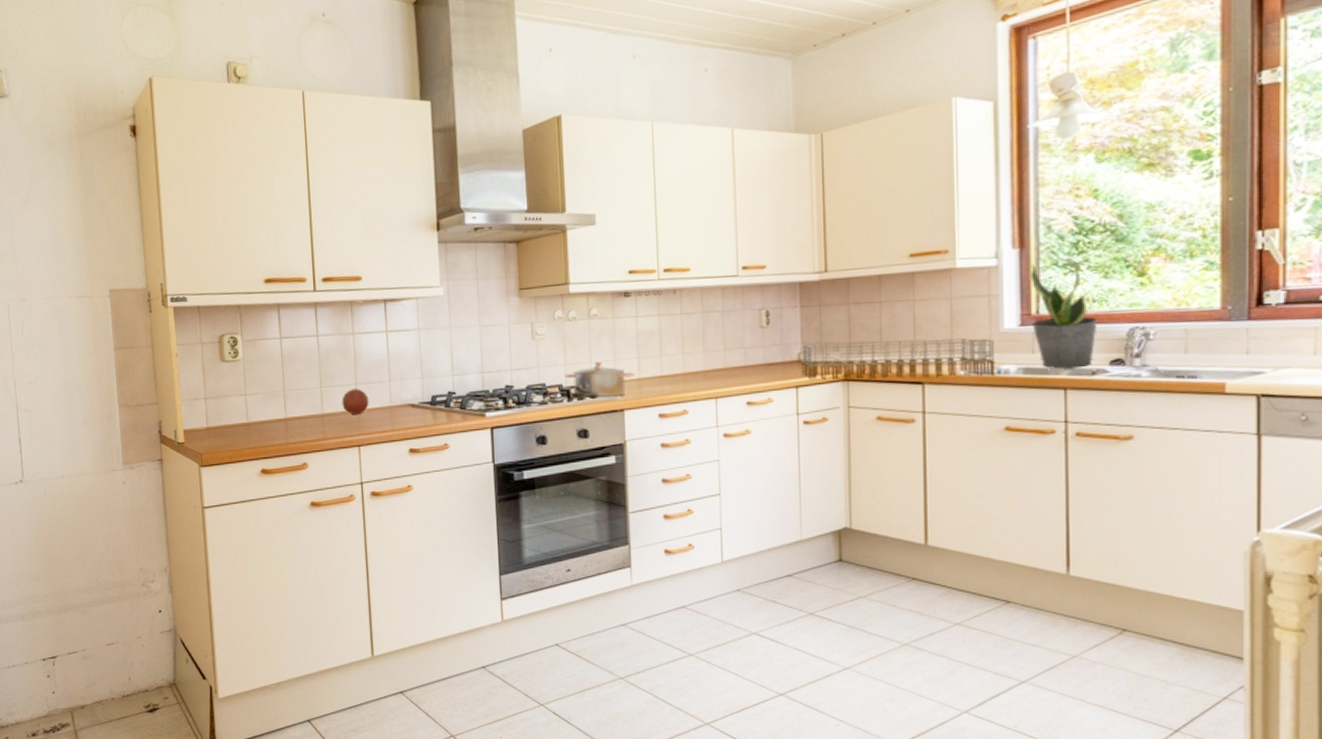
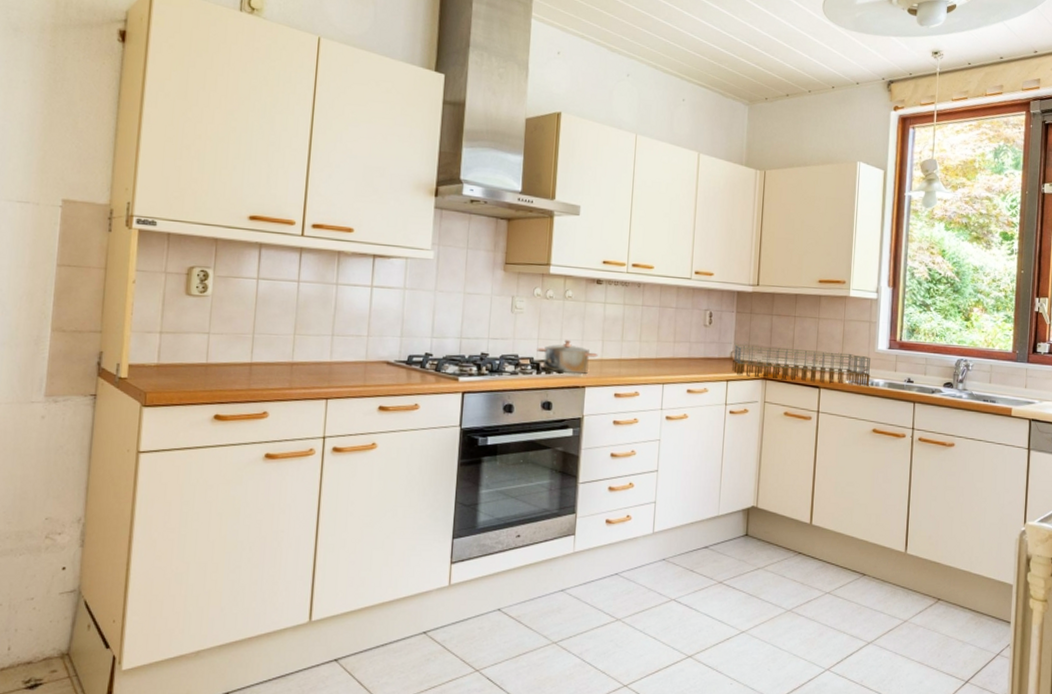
fruit: present [342,388,369,415] -> none [314,339,344,367]
potted plant: present [1029,264,1098,369] -> none [896,301,938,387]

